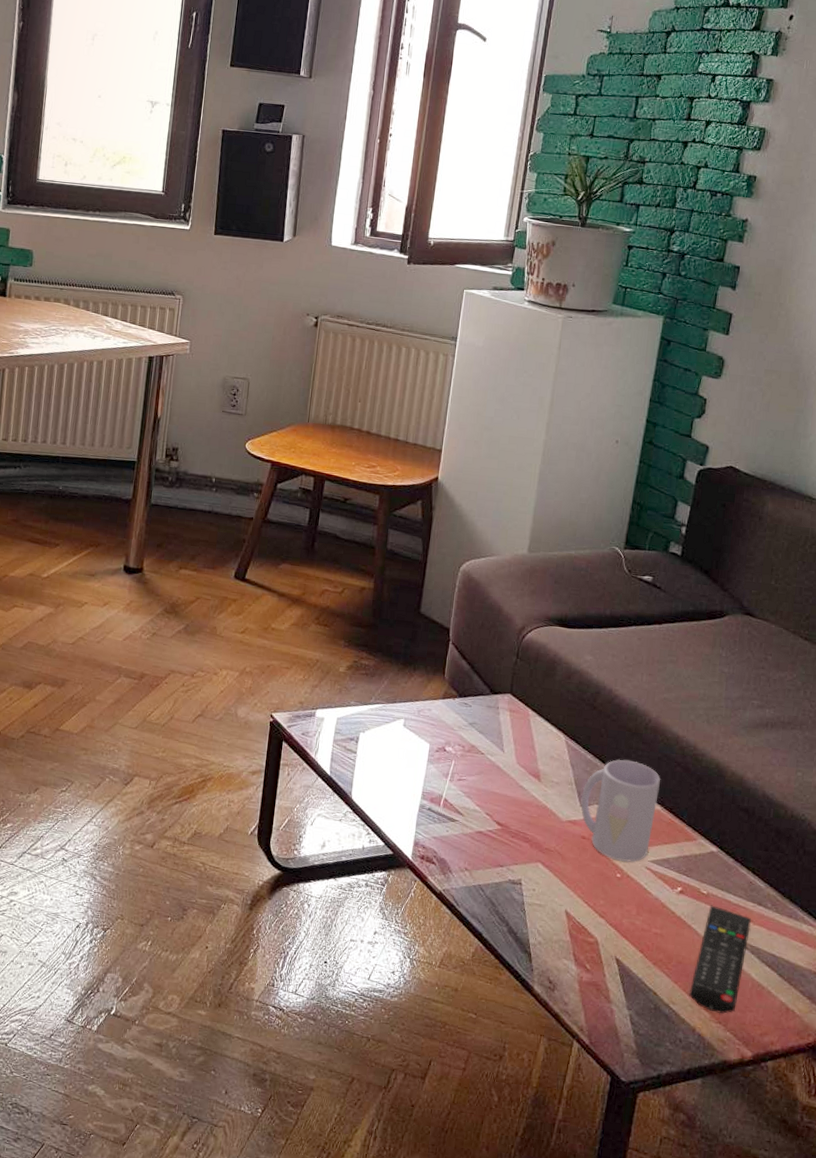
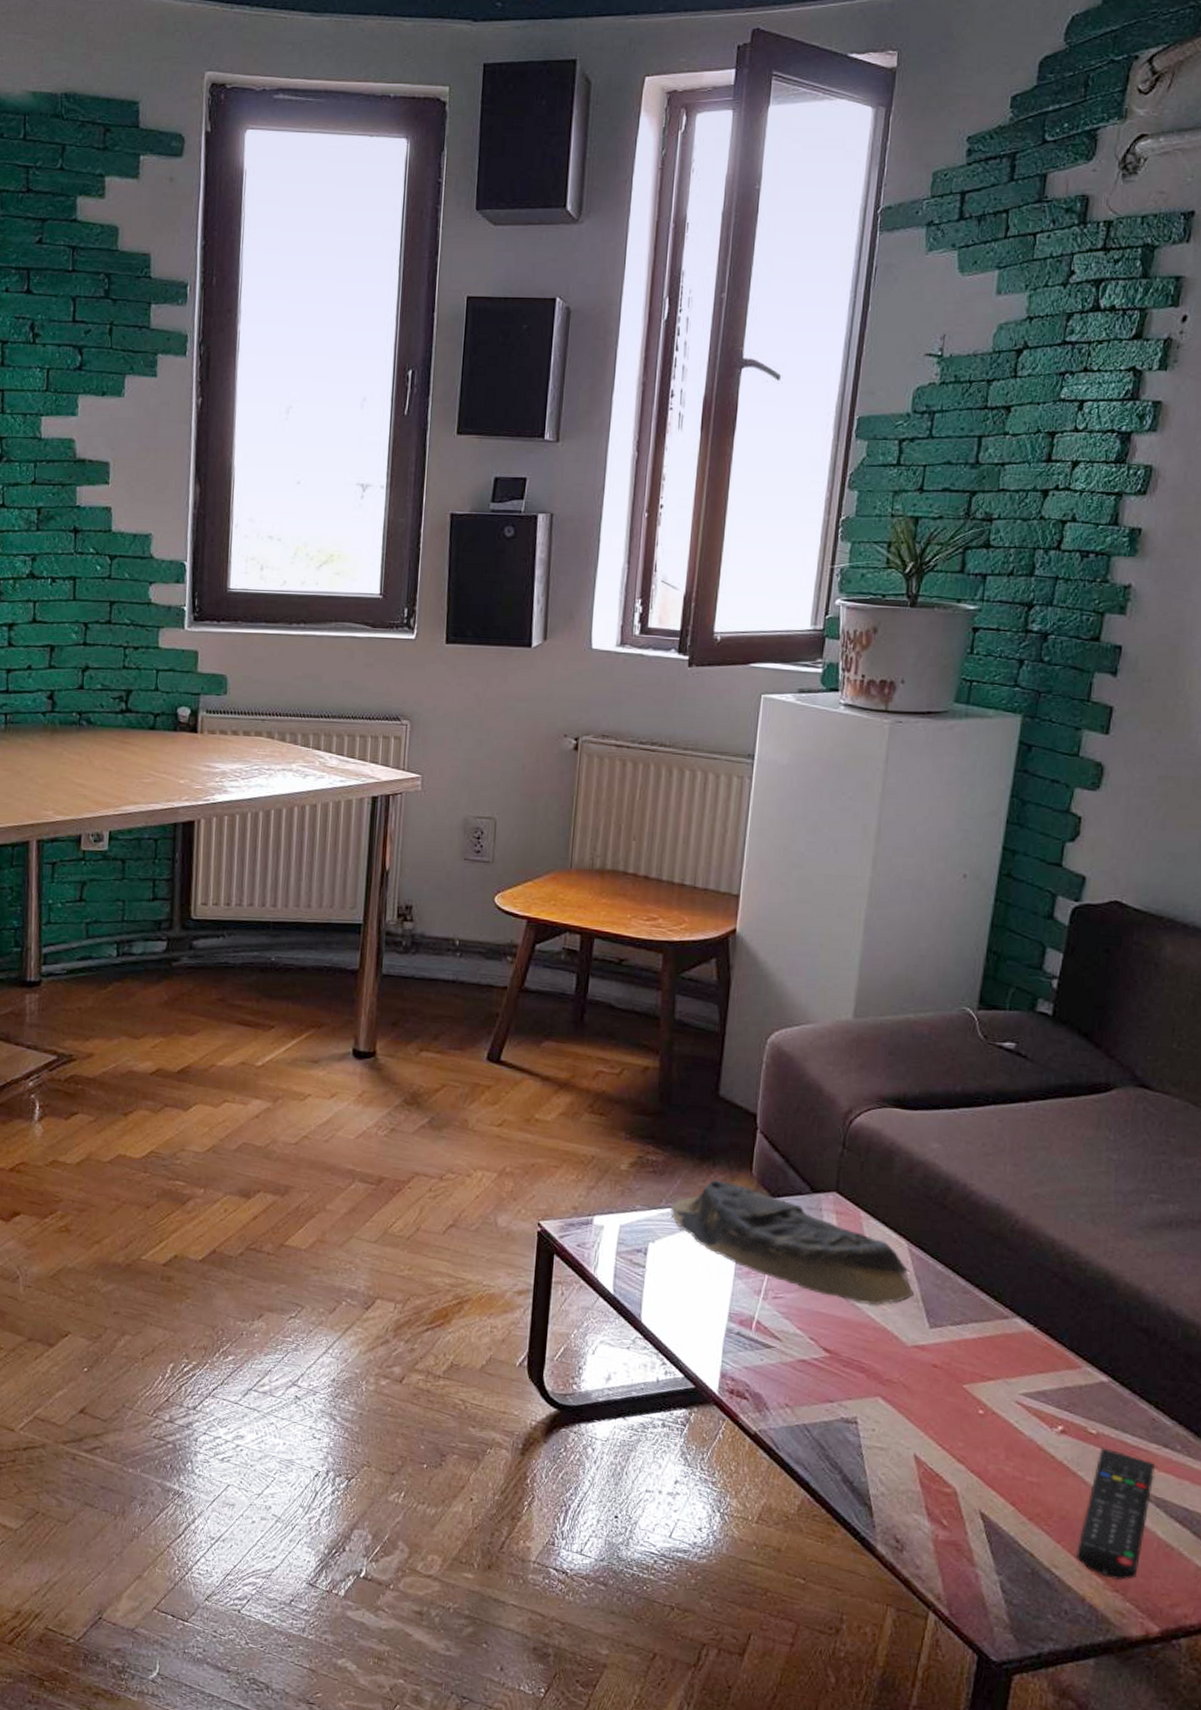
decorative bowl: none [378,682,569,787] -> present [670,1180,915,1305]
mug: present [581,759,661,862] -> none [930,1270,1033,1396]

